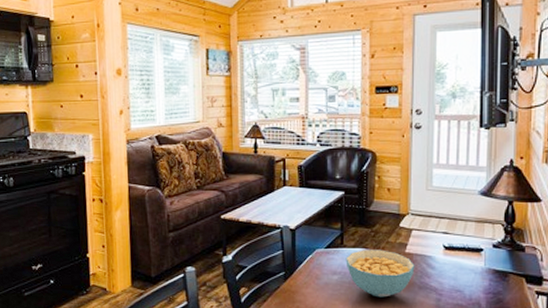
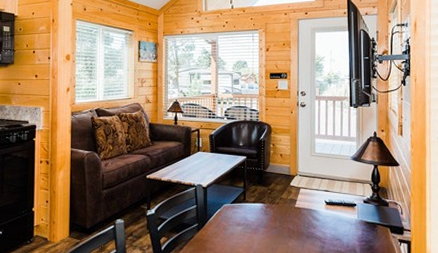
cereal bowl: present [345,249,415,297] -> none [247,205,303,245]

